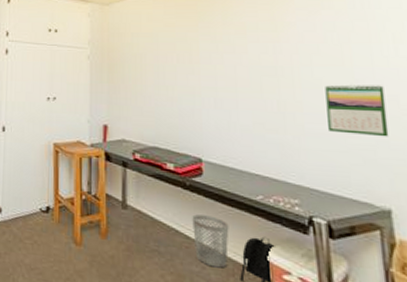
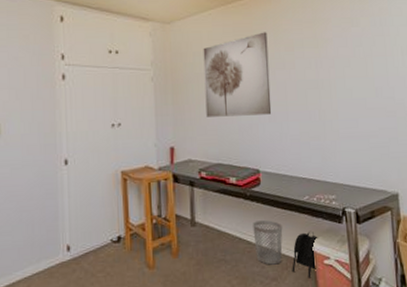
wall art: none [142,14,218,101] -> present [203,32,272,117]
calendar: present [325,84,389,137] -> none [354,92,398,135]

